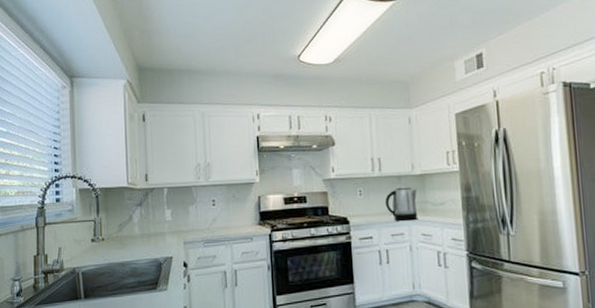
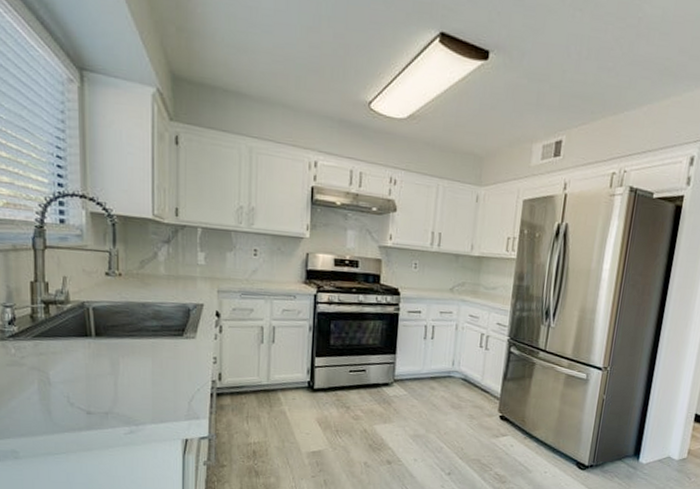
kettle: present [384,187,418,222] -> none [438,266,472,302]

